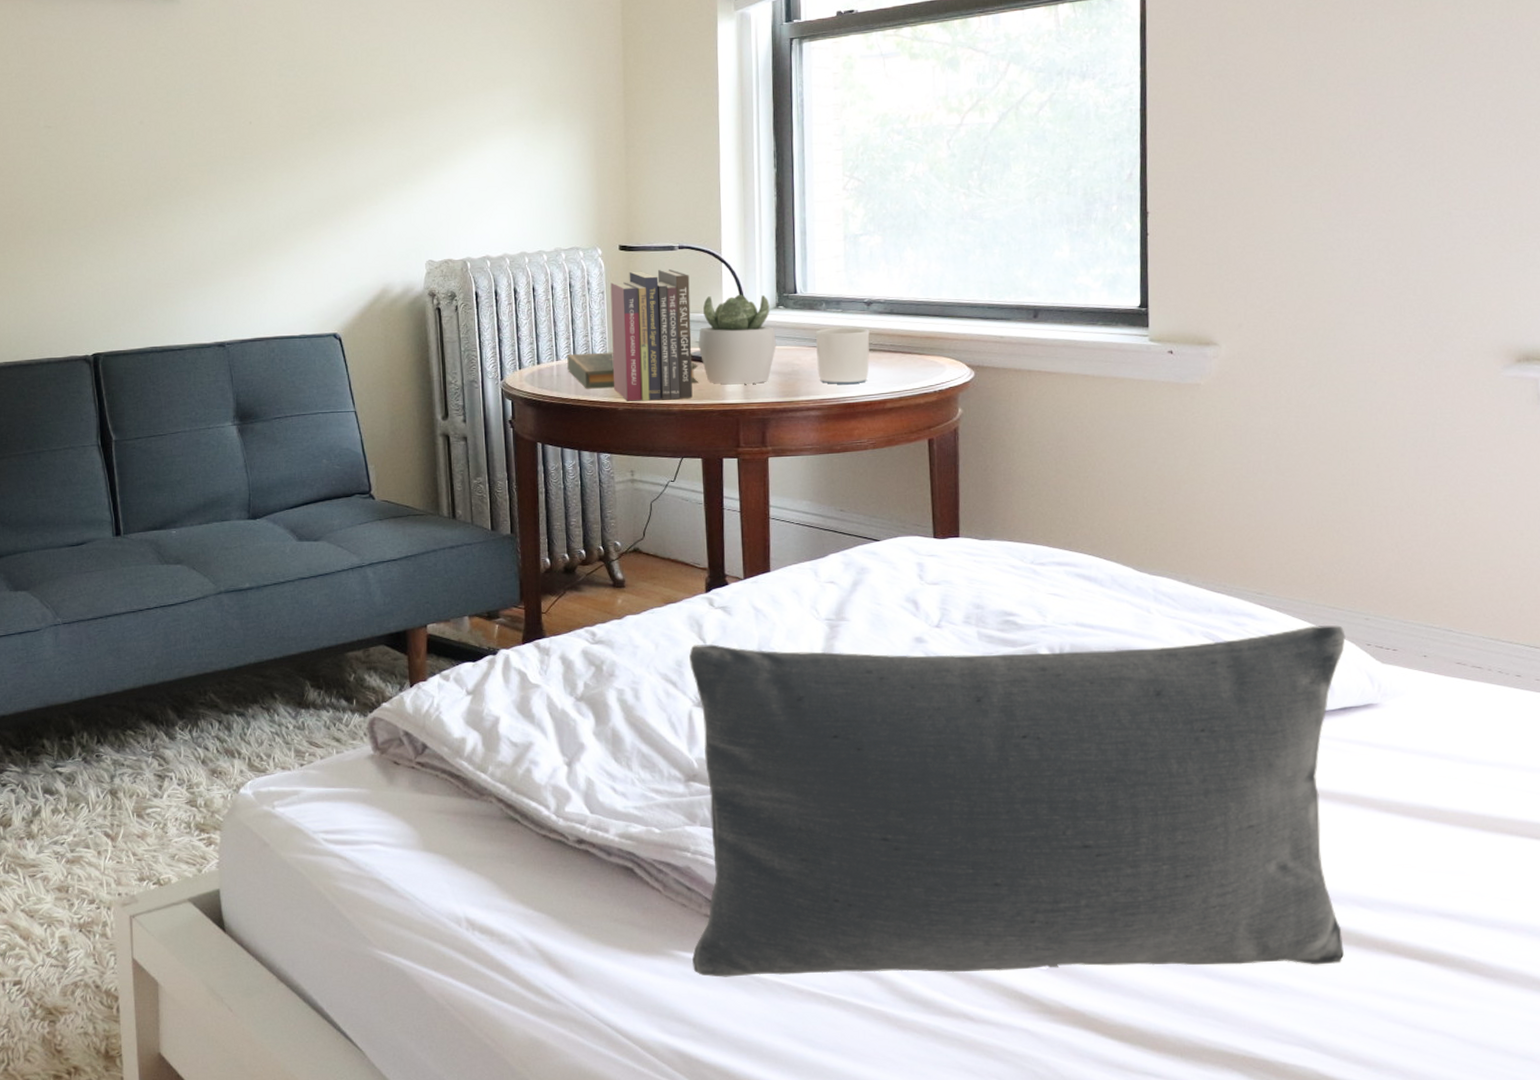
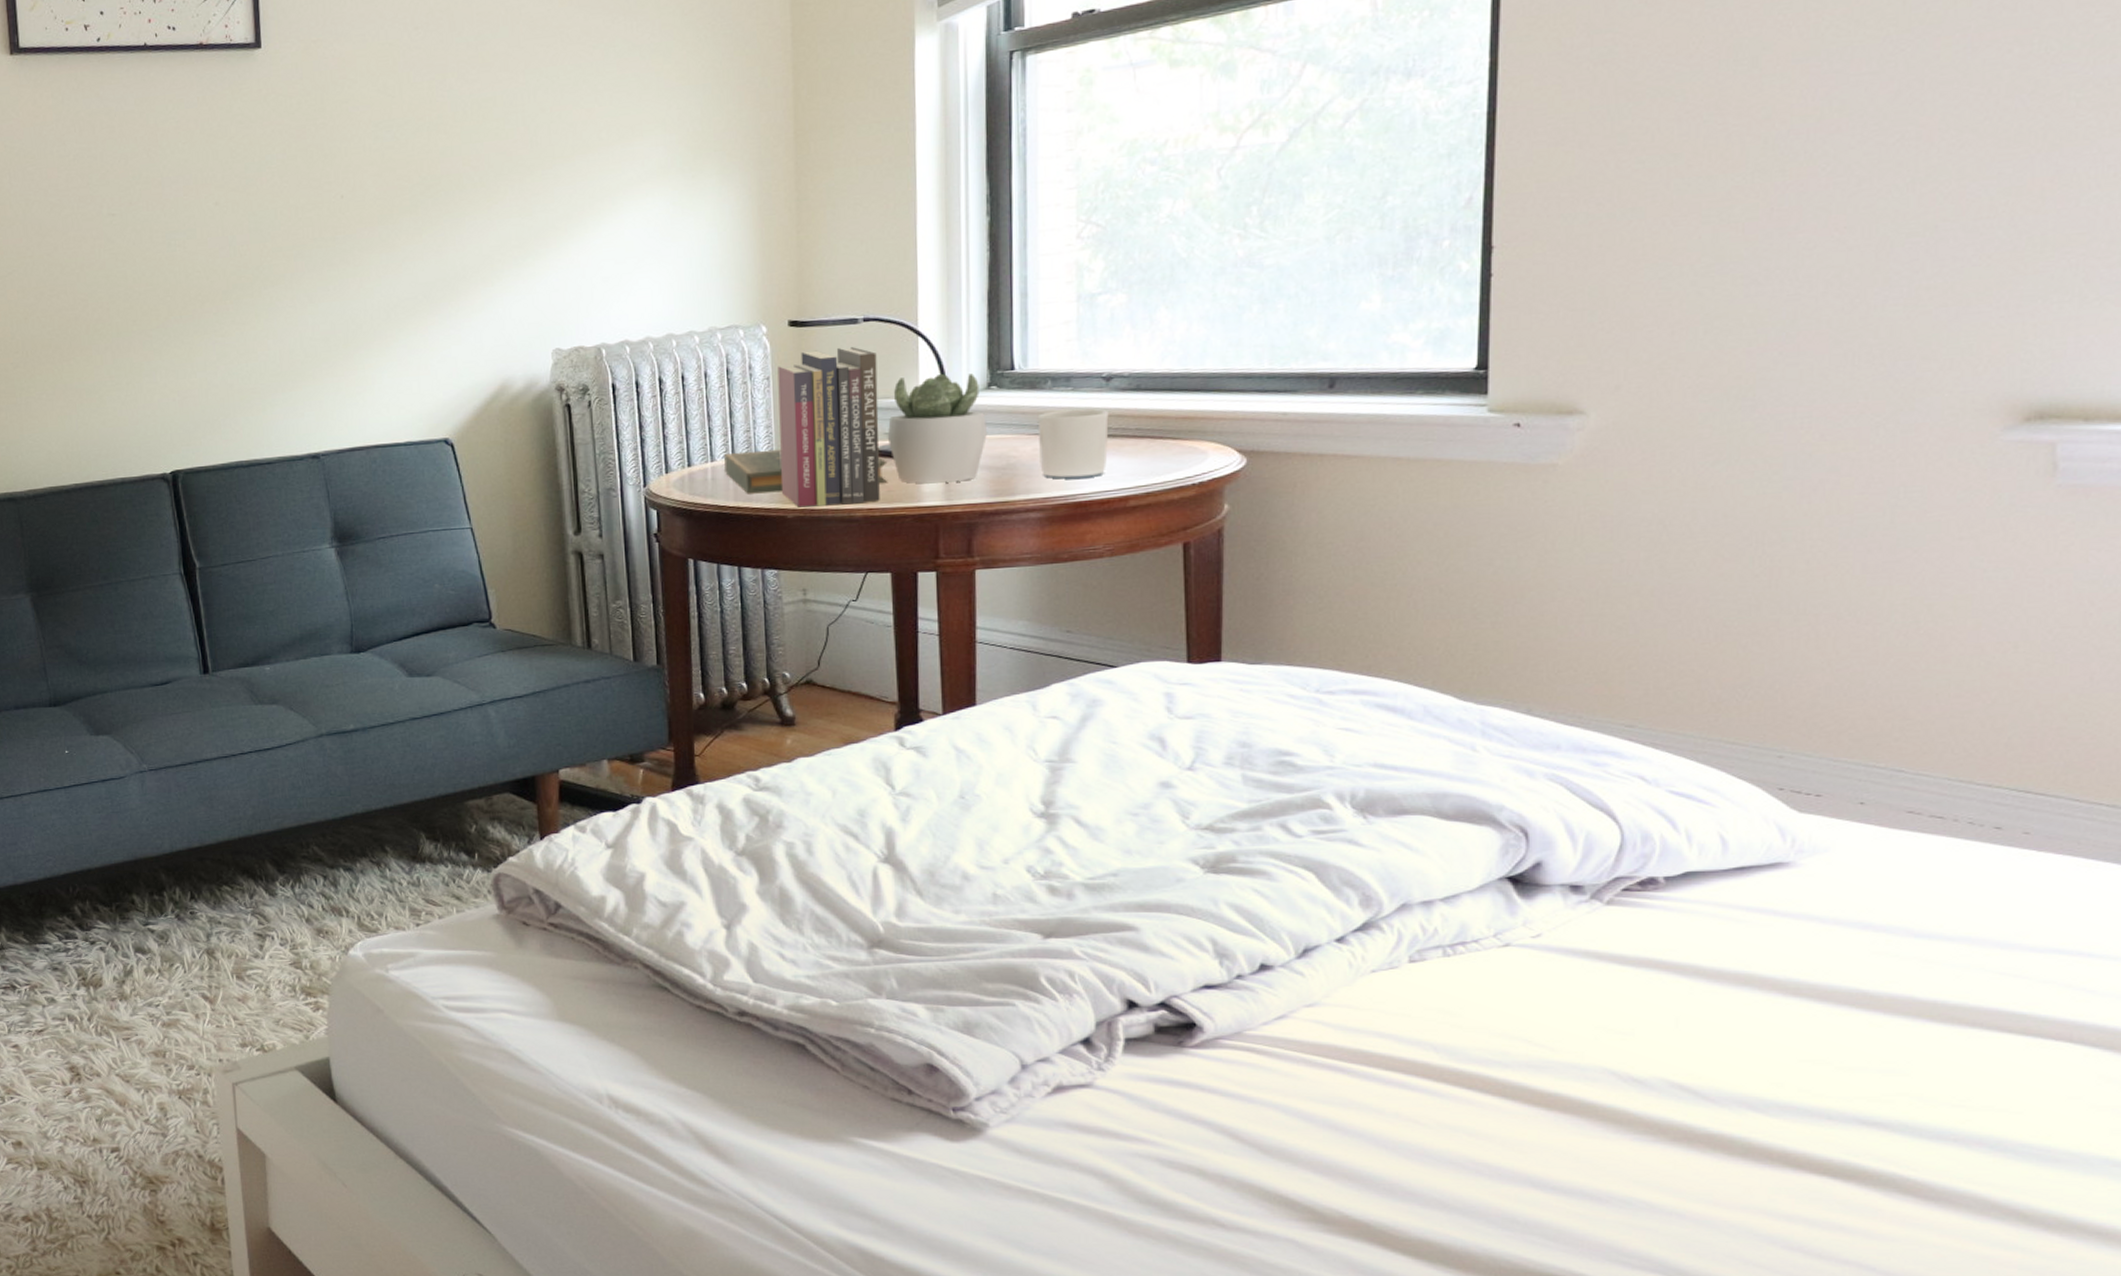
pillow: present [689,625,1346,977] -> none [874,764,1748,1178]

